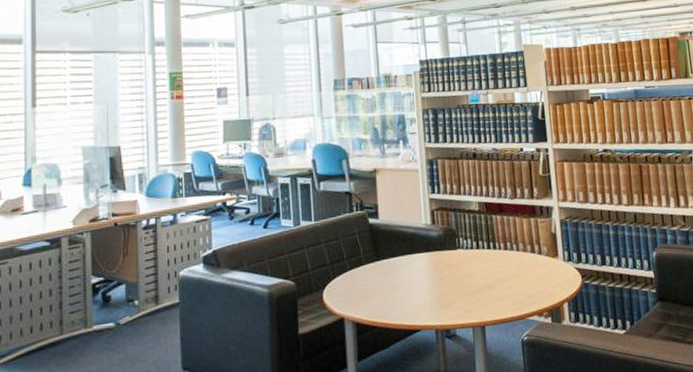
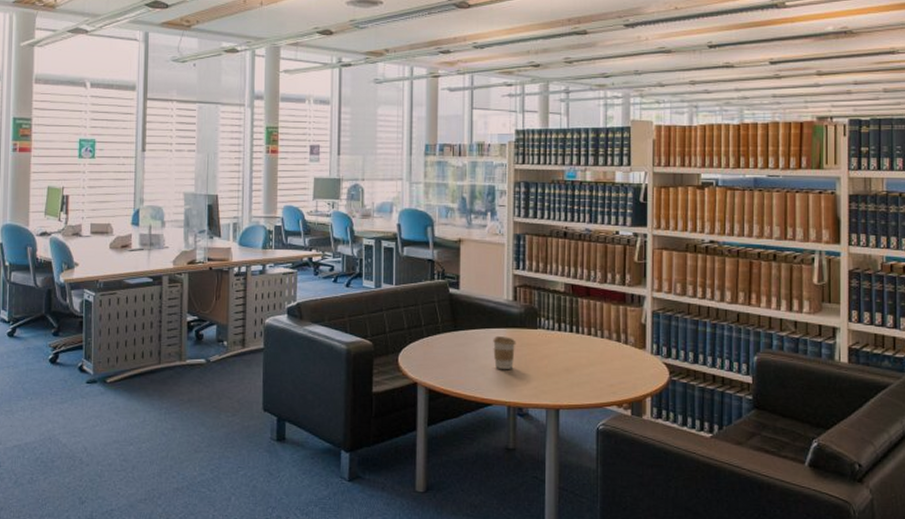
coffee cup: none [415,260,438,294] -> present [493,336,516,370]

